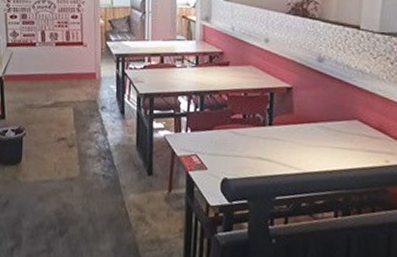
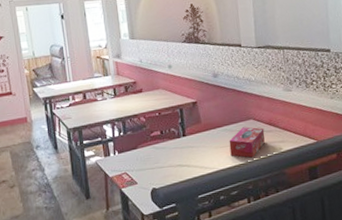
tissue box: none [323,127,371,166] -> present [229,127,265,158]

